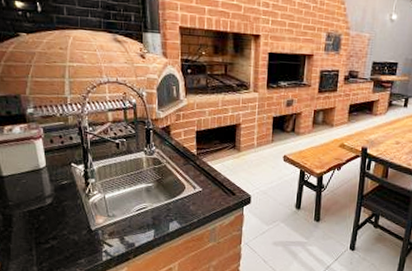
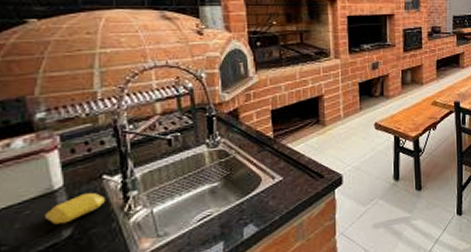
soap bar: none [35,174,73,194] -> present [46,192,105,225]

